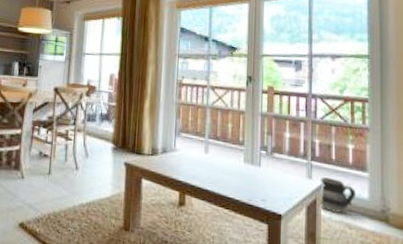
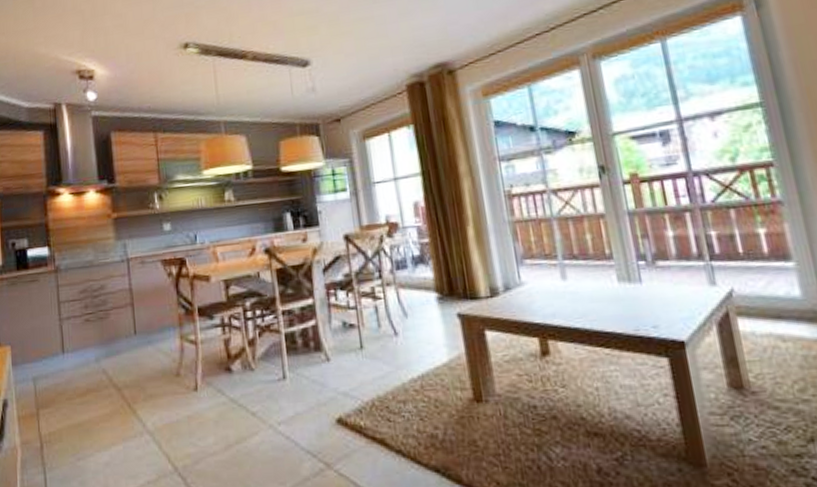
ceramic jug: present [320,177,357,213] -> none [728,278,784,324]

